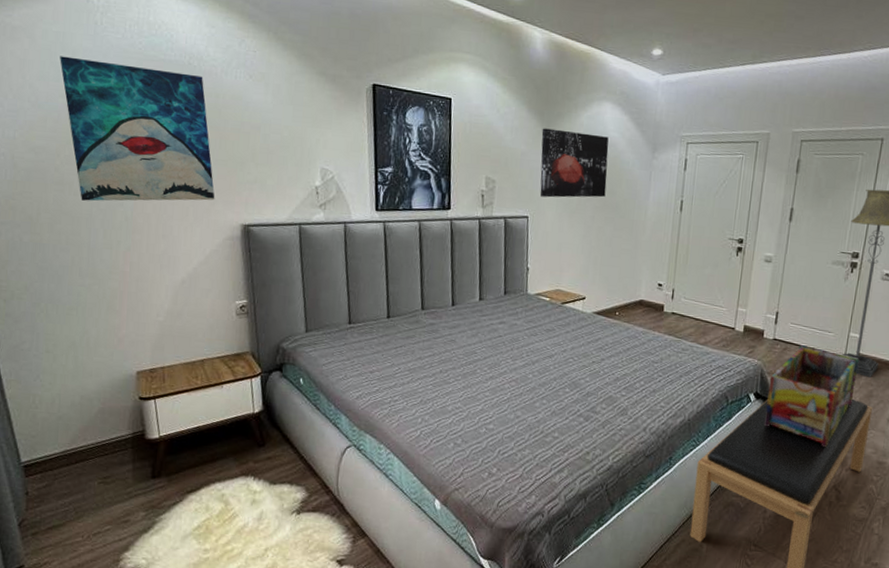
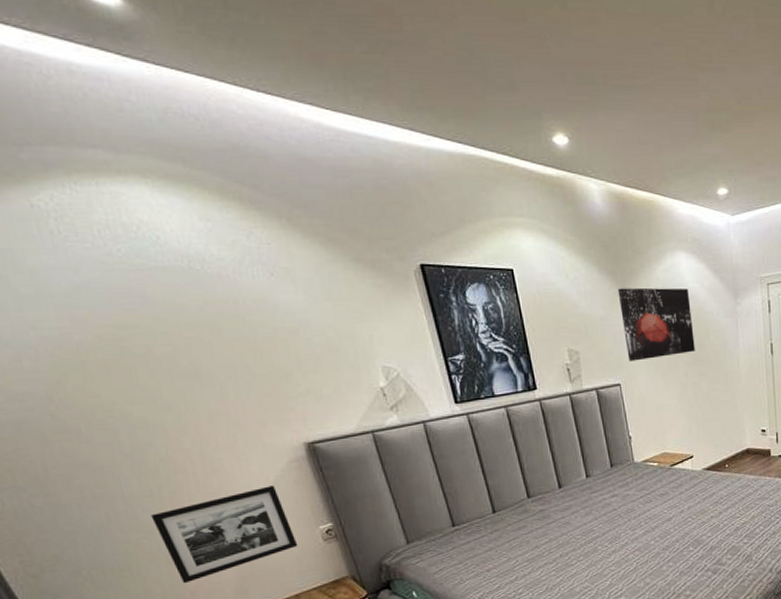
wall art: present [60,56,215,201] -> none [15,278,265,447]
picture frame: none [105,257,215,331] -> present [151,485,298,584]

